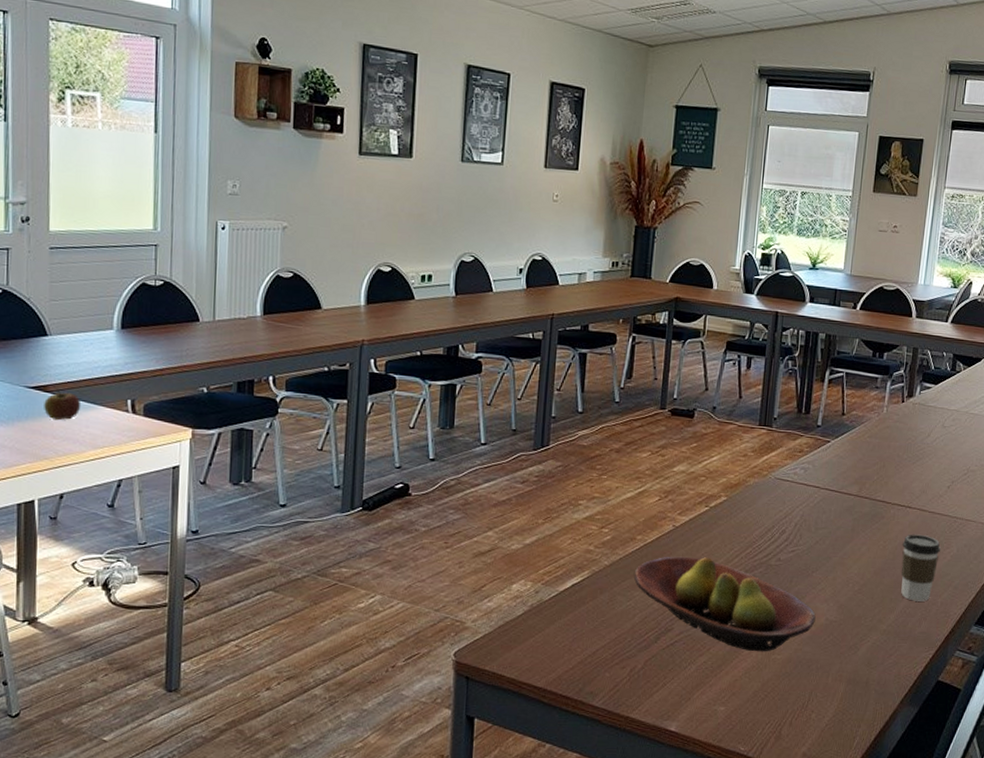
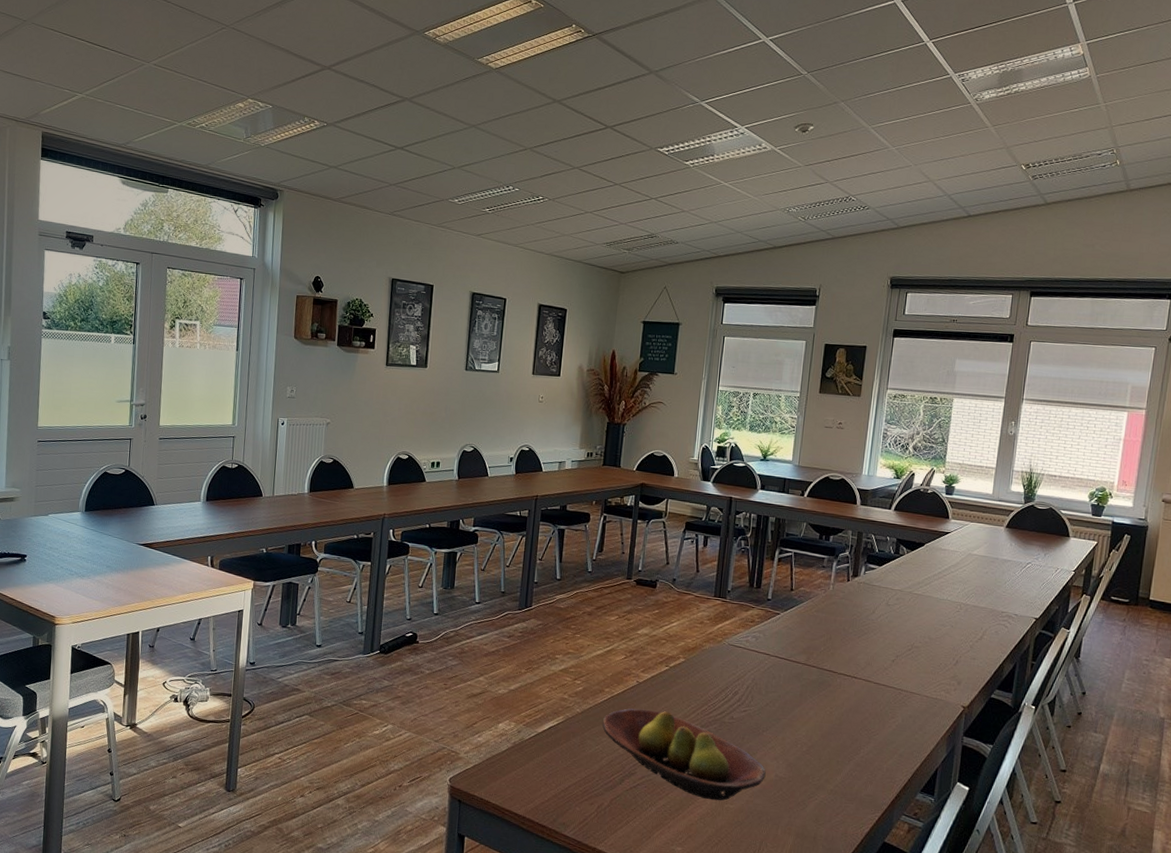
apple: present [44,389,82,421] -> none [149,546,176,571]
coffee cup: present [901,534,940,602] -> none [847,702,886,766]

